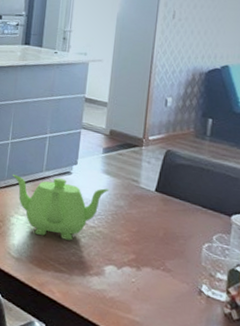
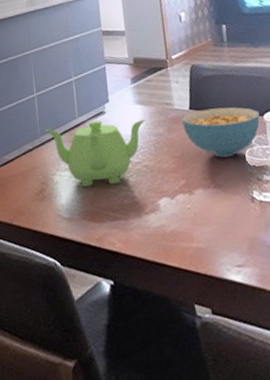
cereal bowl: none [145,194,228,247] -> present [182,107,260,158]

